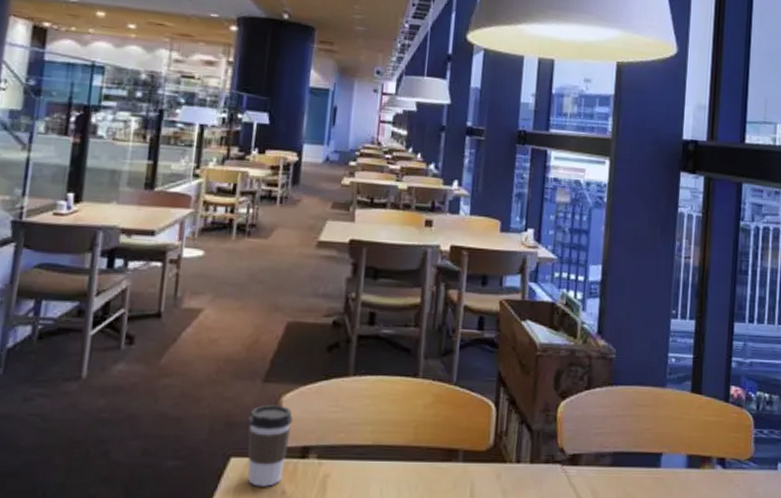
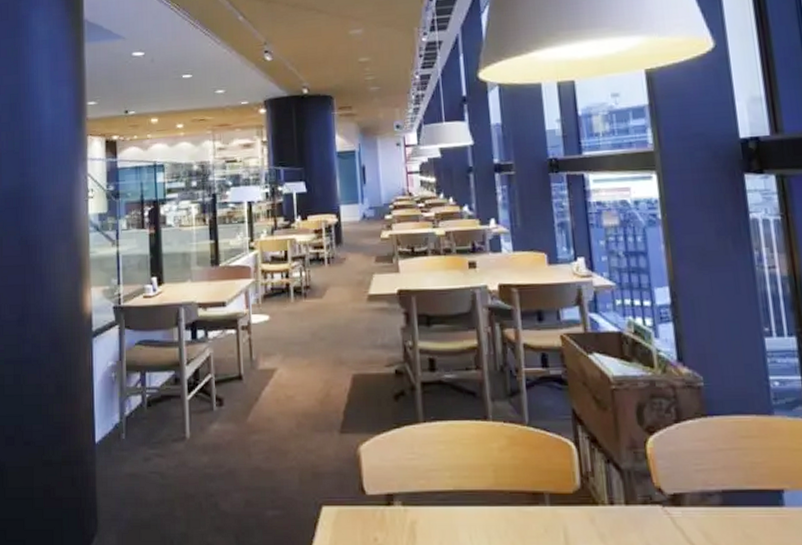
coffee cup: present [247,404,293,487] -> none [332,454,374,534]

